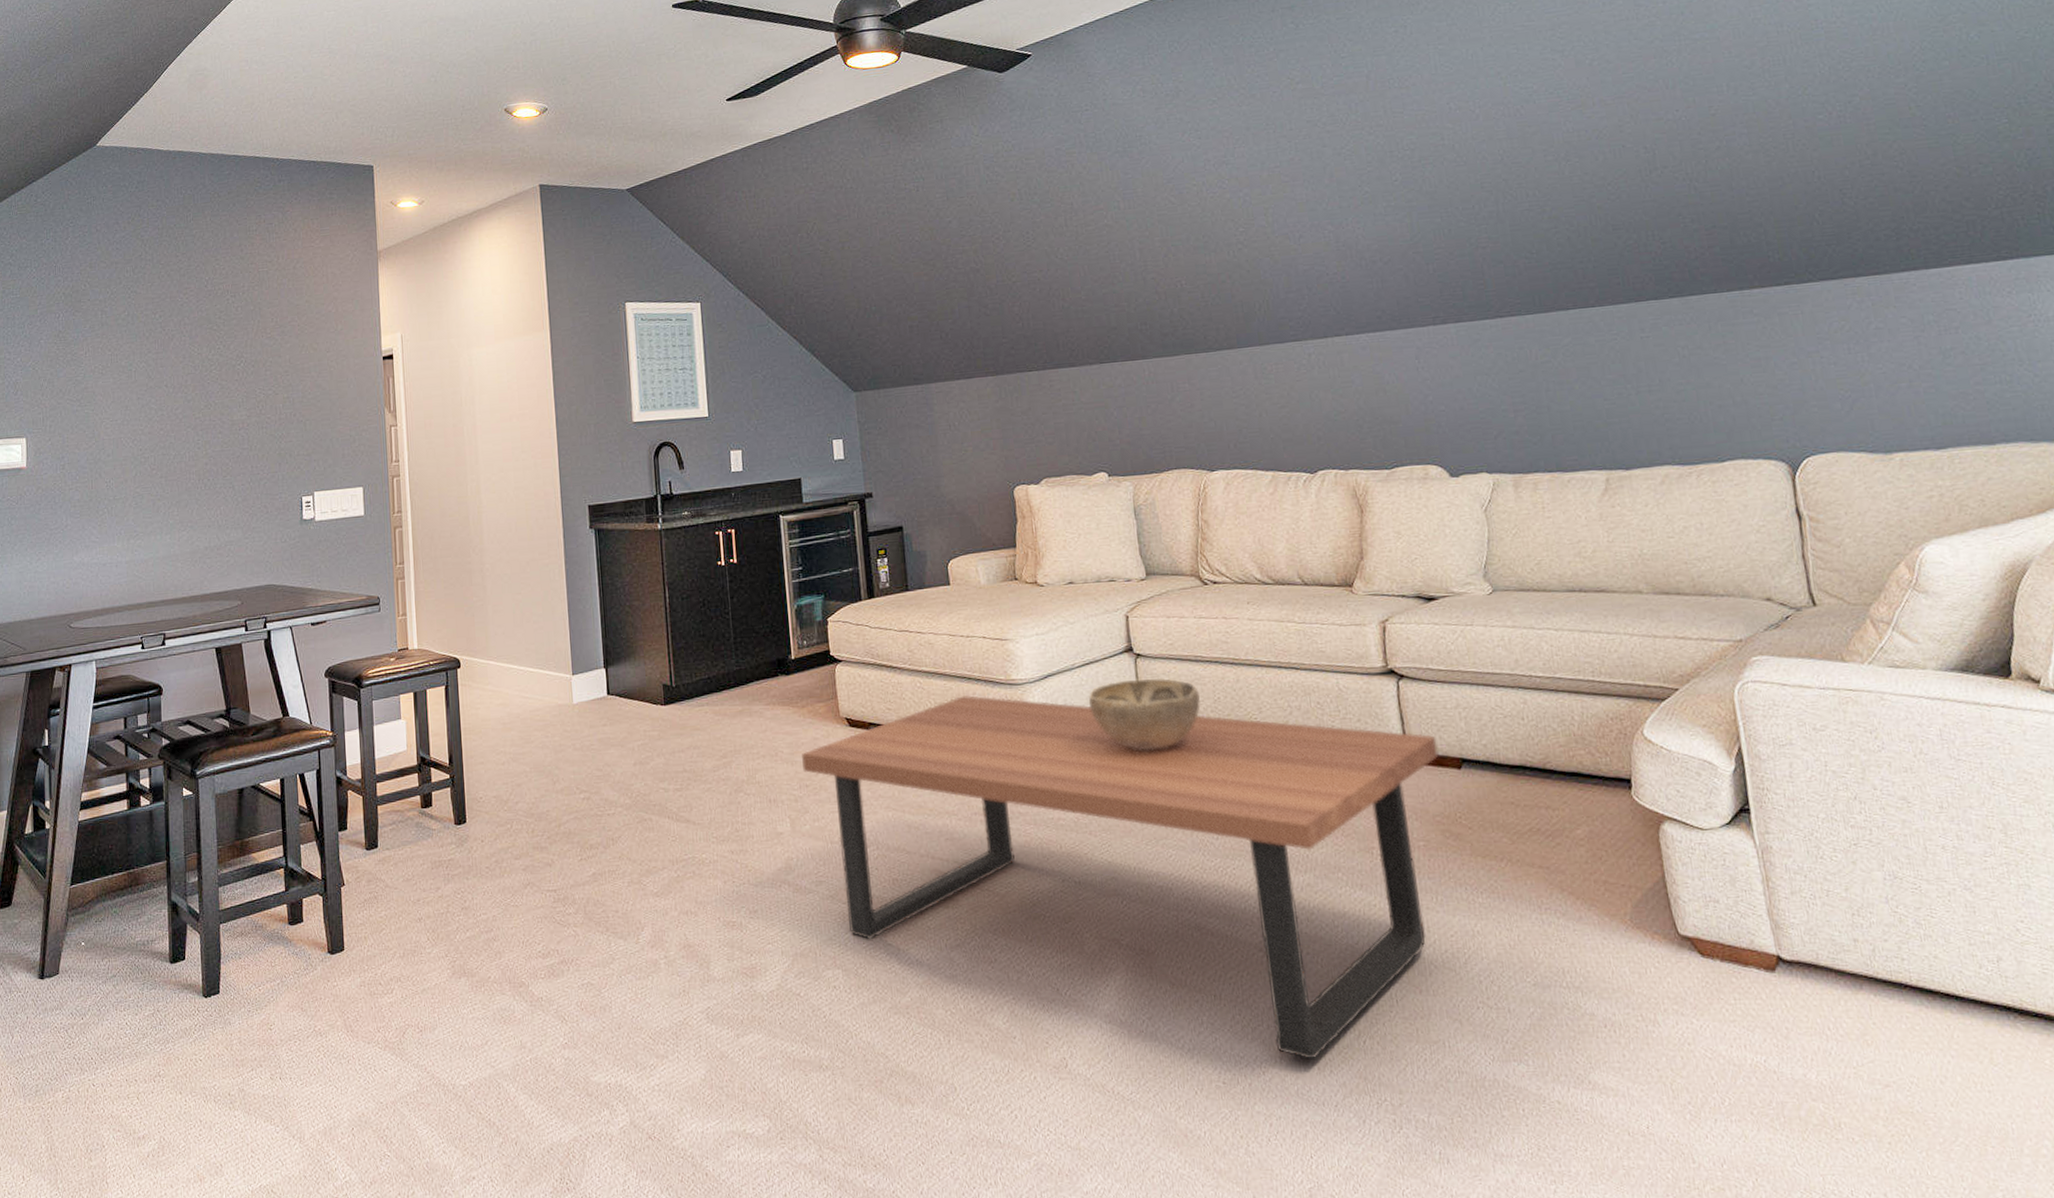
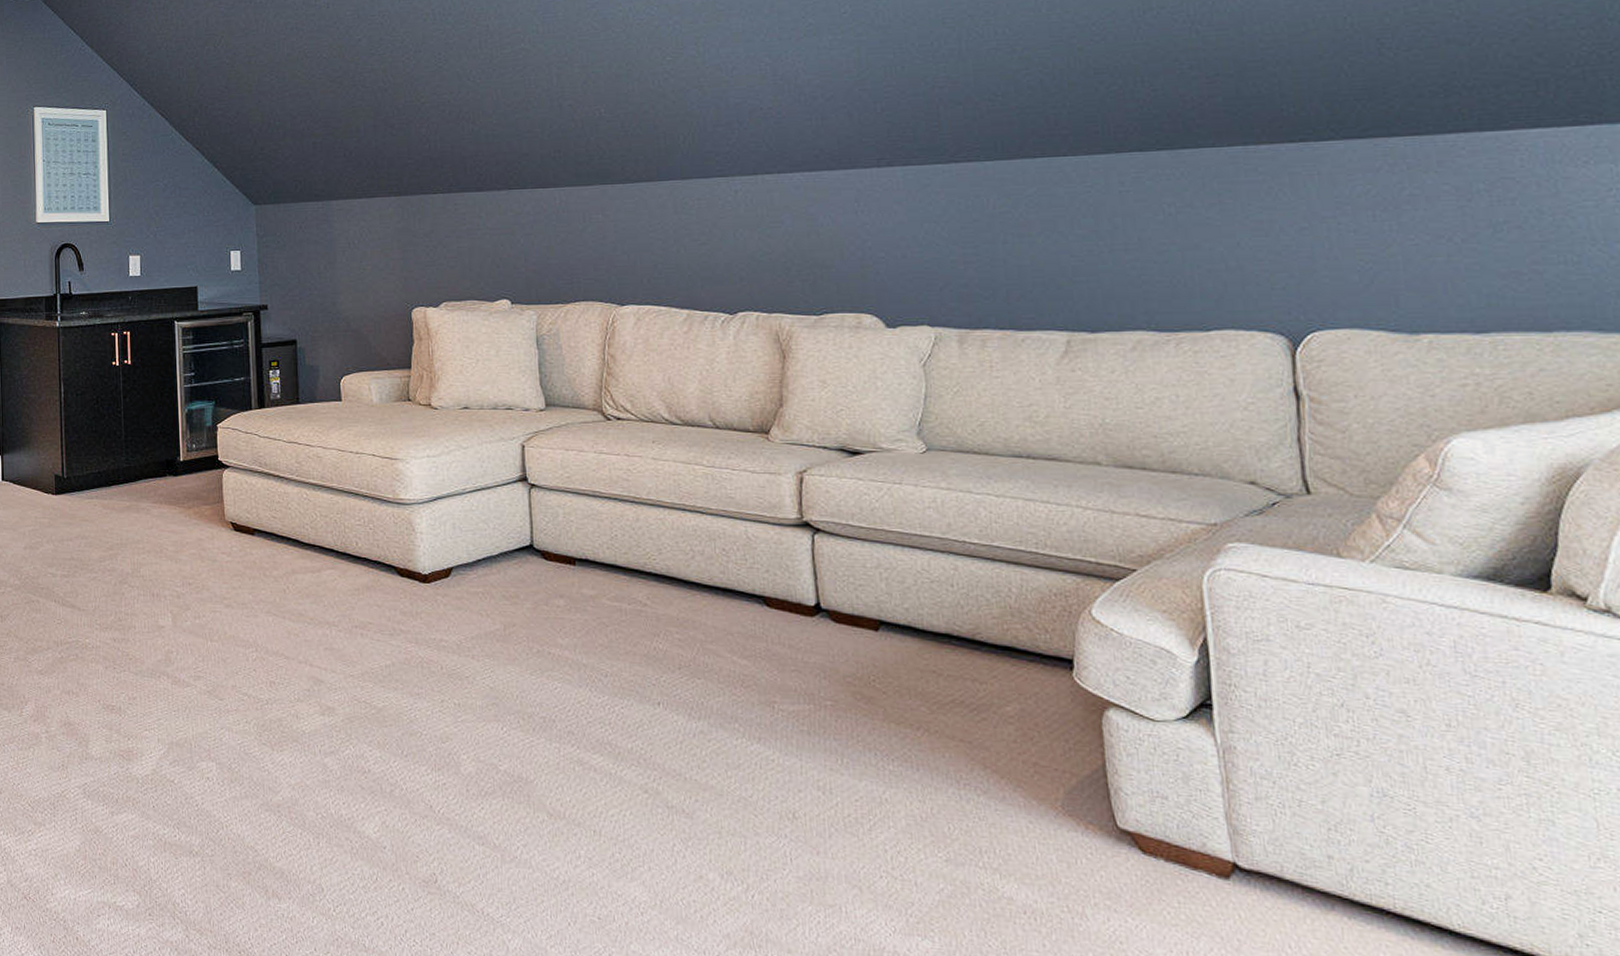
coffee table: present [802,695,1439,1060] -> none [186,511,854,907]
decorative bowl: present [1088,677,1200,751] -> none [478,509,596,582]

